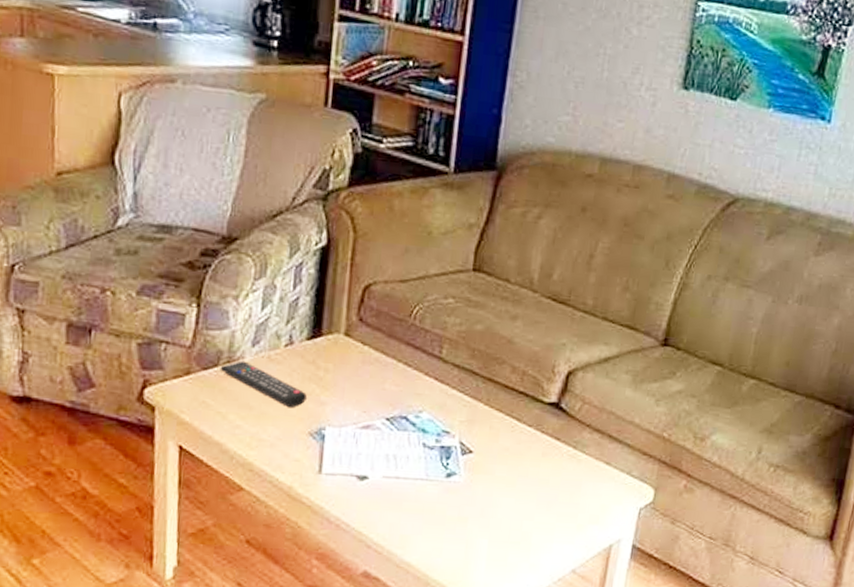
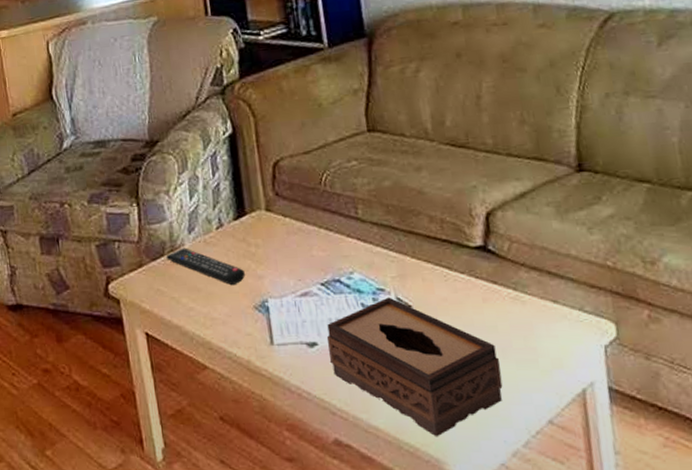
tissue box: none [378,440,542,577] -> present [327,297,503,437]

